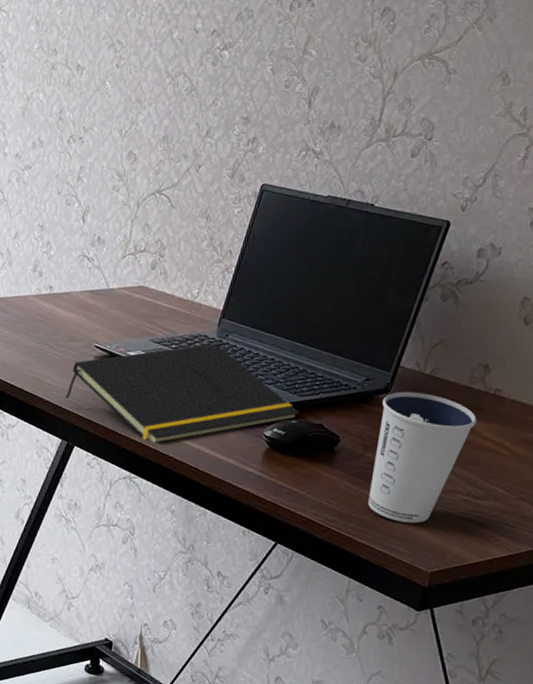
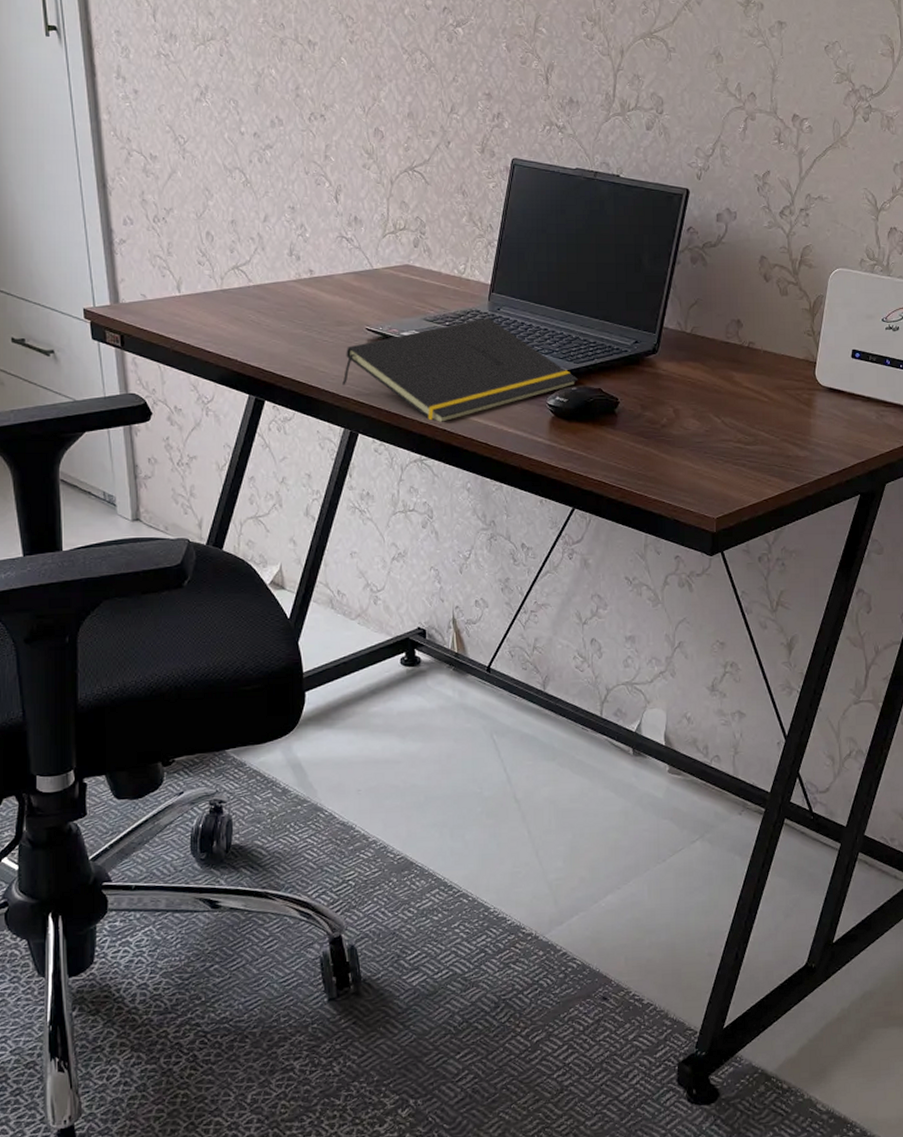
dixie cup: present [368,391,477,524] -> none [652,351,738,475]

